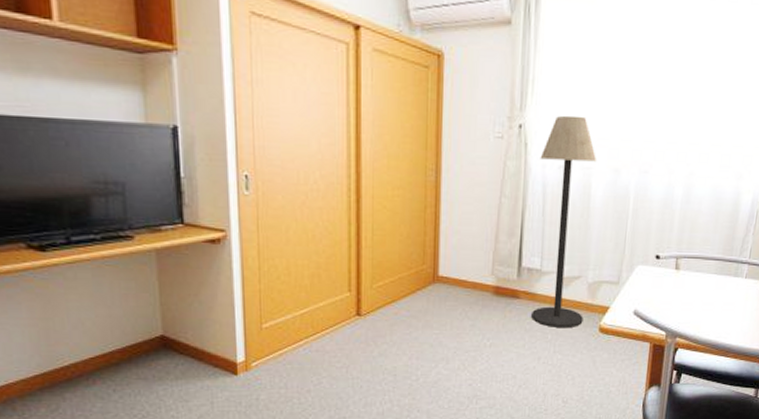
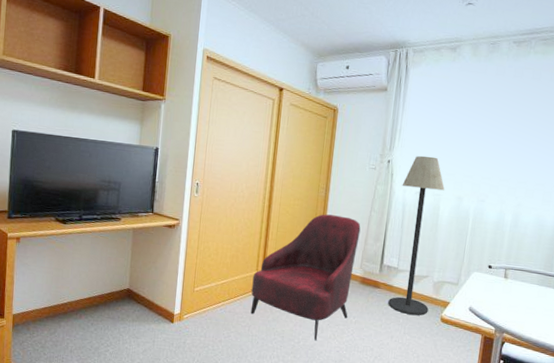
armchair: none [345,206,488,375] -> present [250,214,361,341]

